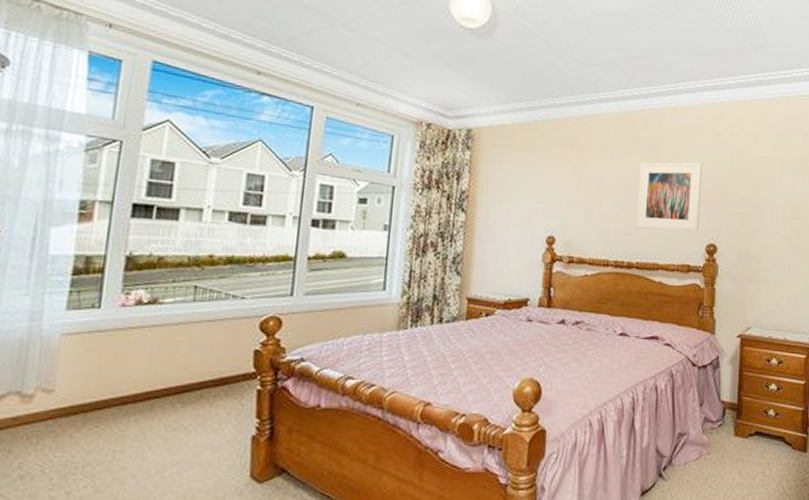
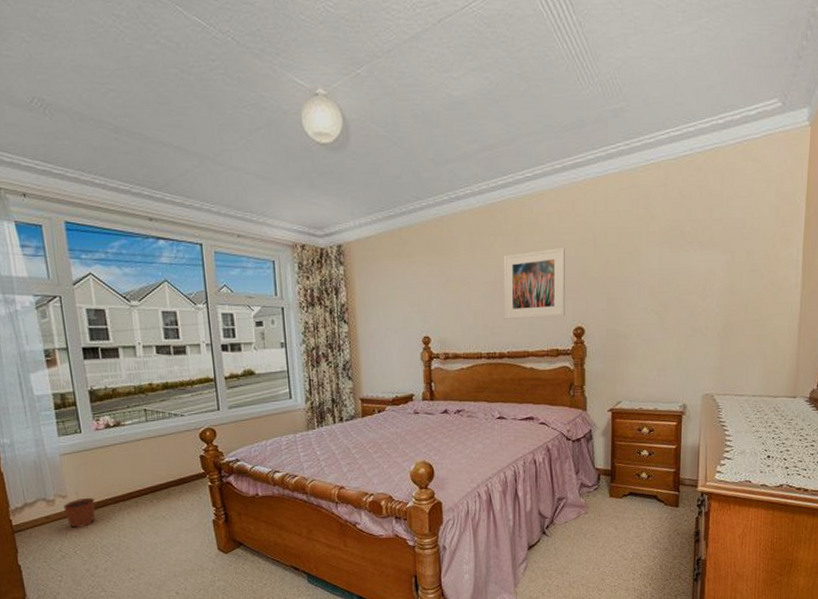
plant pot: none [44,385,94,436] -> present [64,491,96,528]

